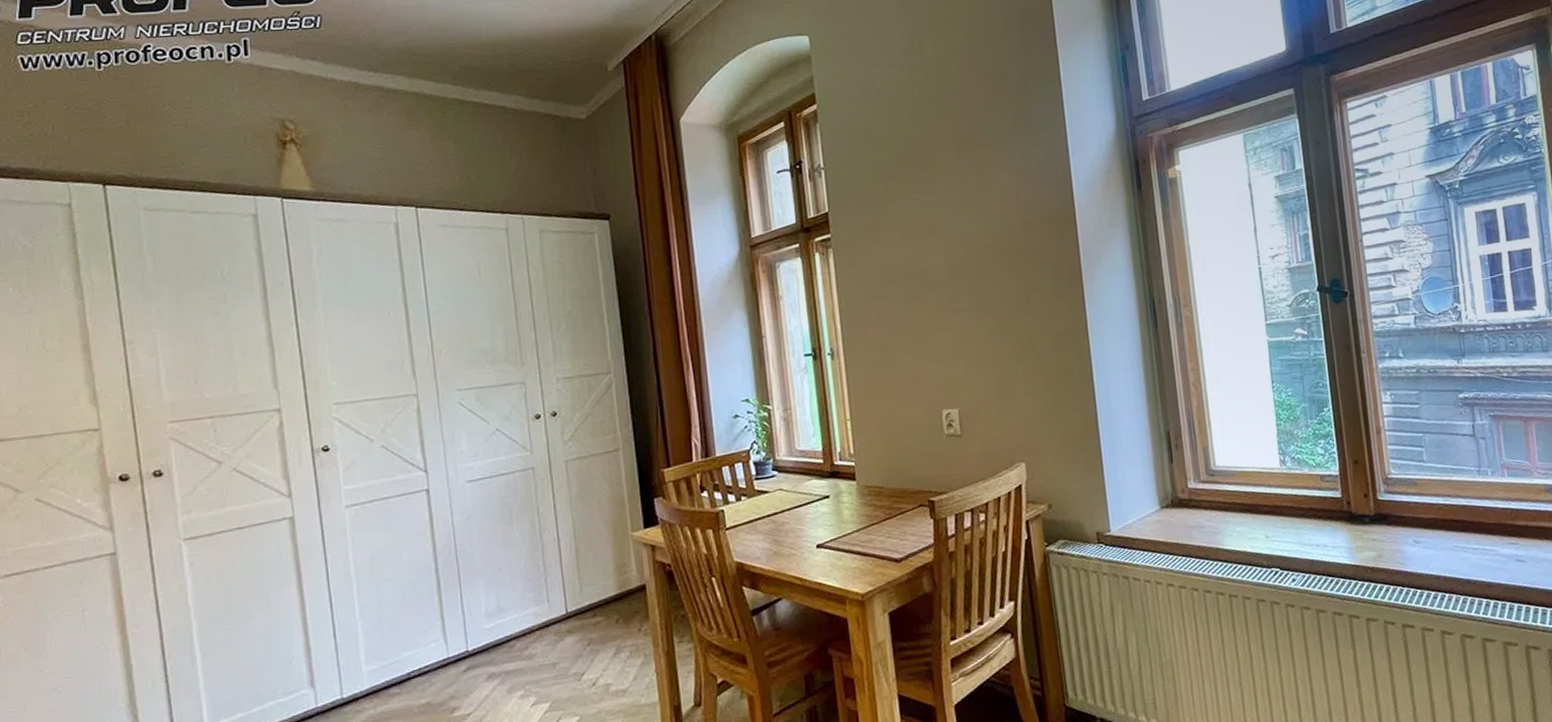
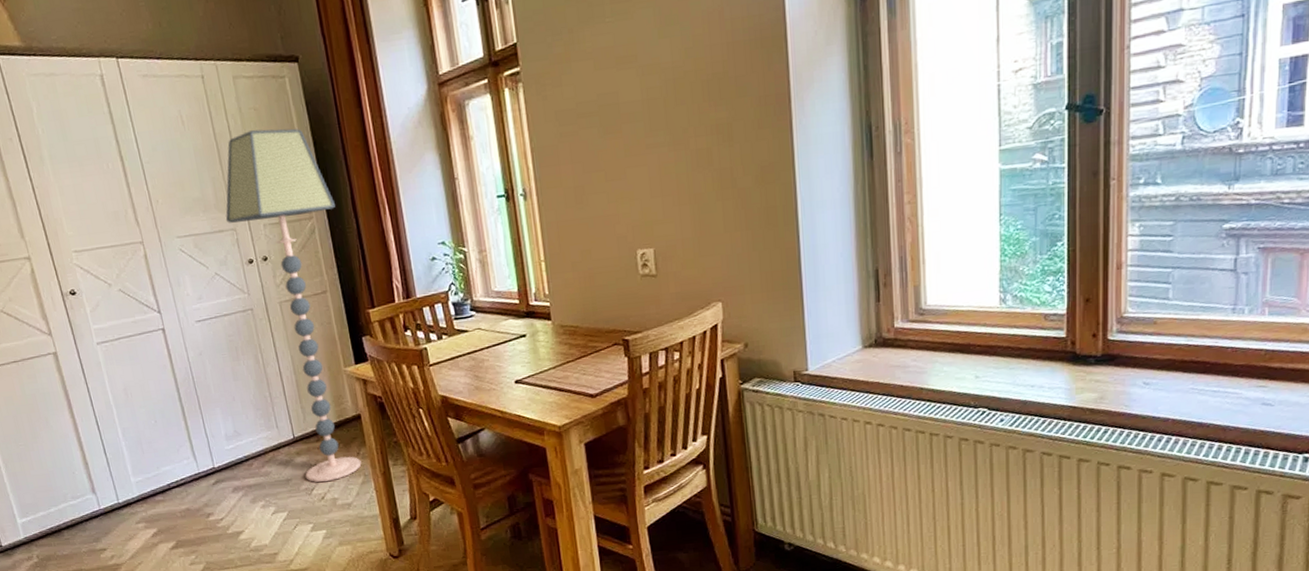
floor lamp: none [514,282,642,666] -> present [225,128,362,483]

